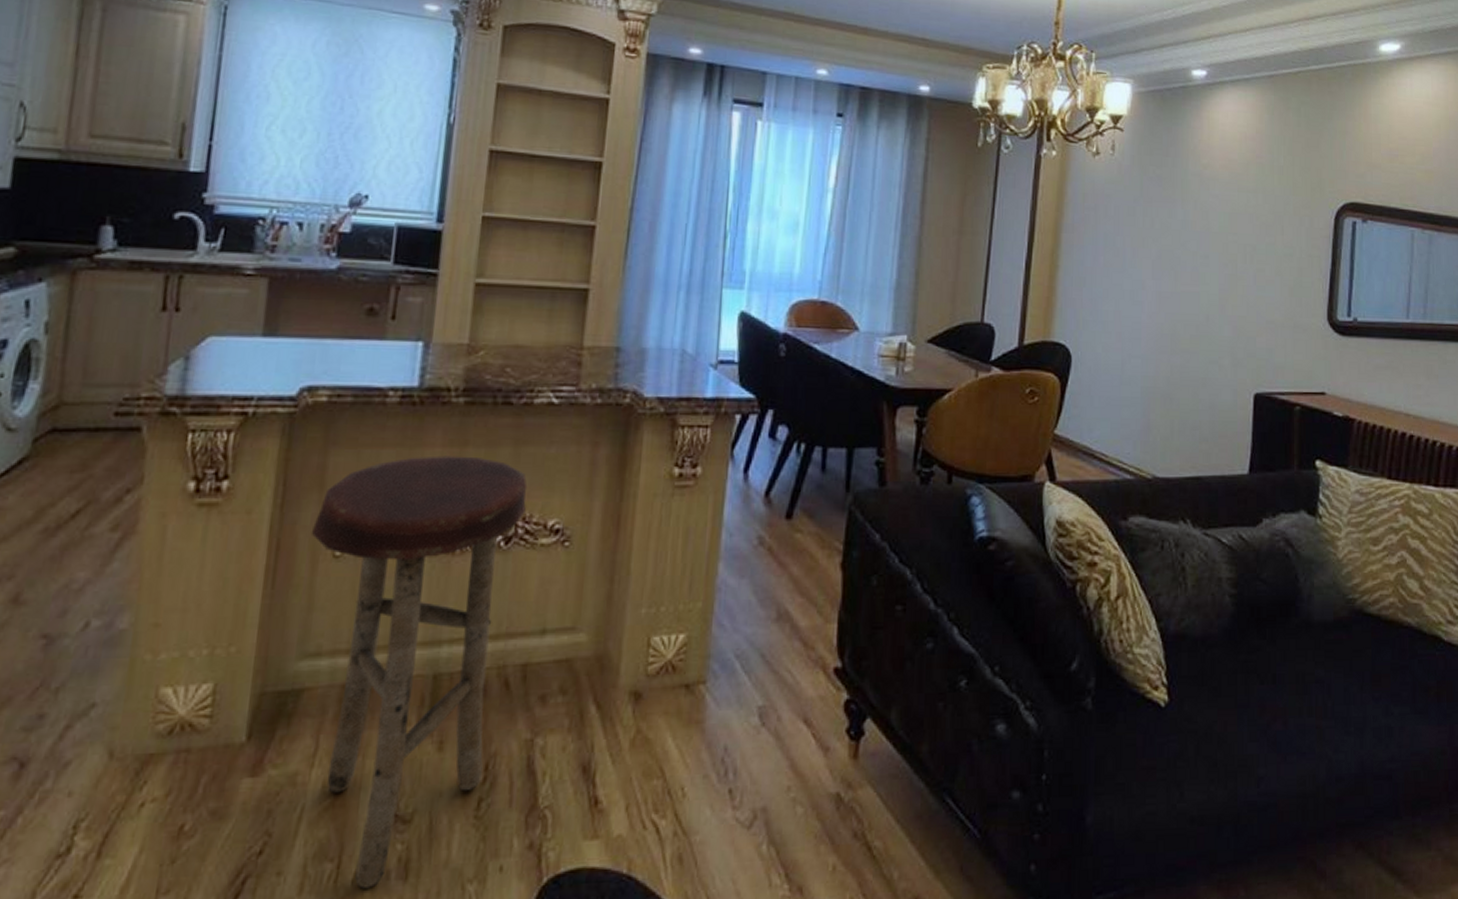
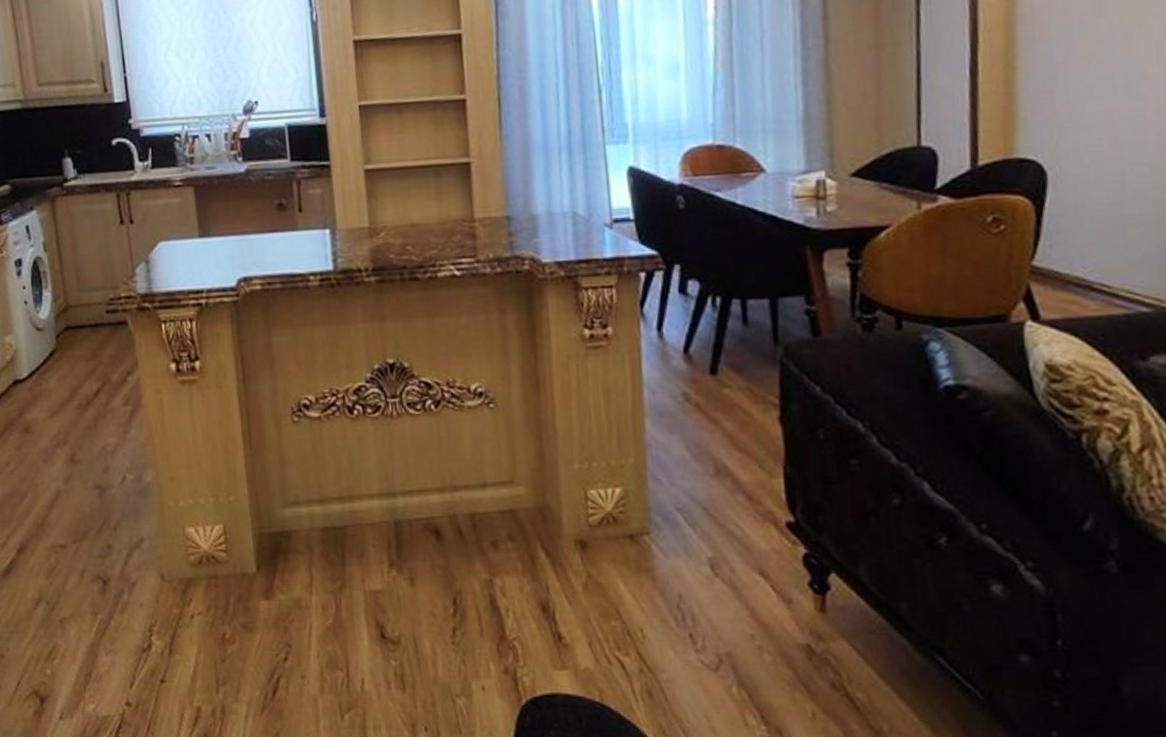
stool: present [311,455,528,889] -> none [271,329,452,695]

